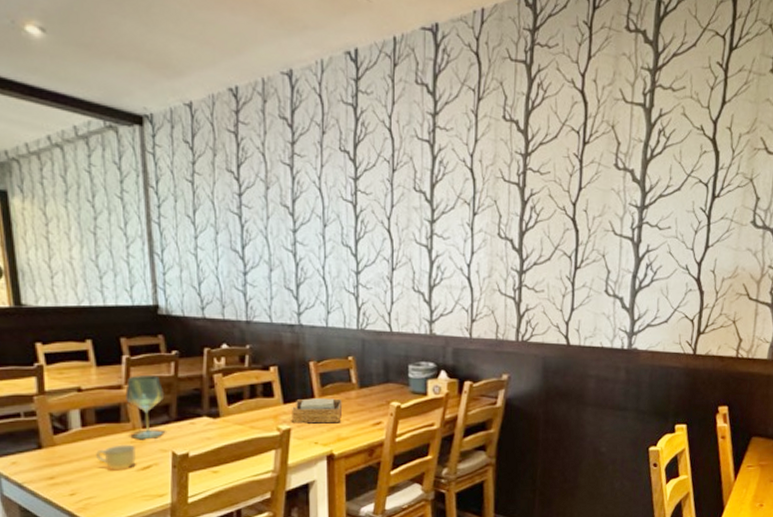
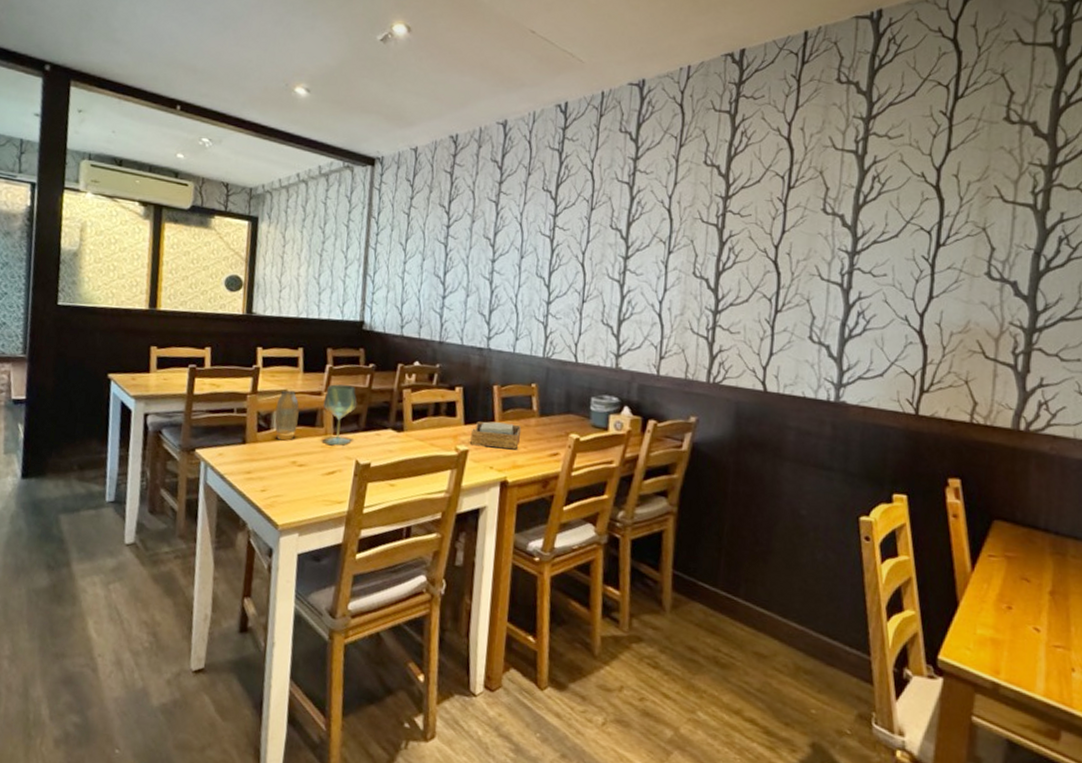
vase: none [70,387,100,441] -> present [274,390,300,441]
cup: present [96,444,137,470] -> none [289,448,325,472]

